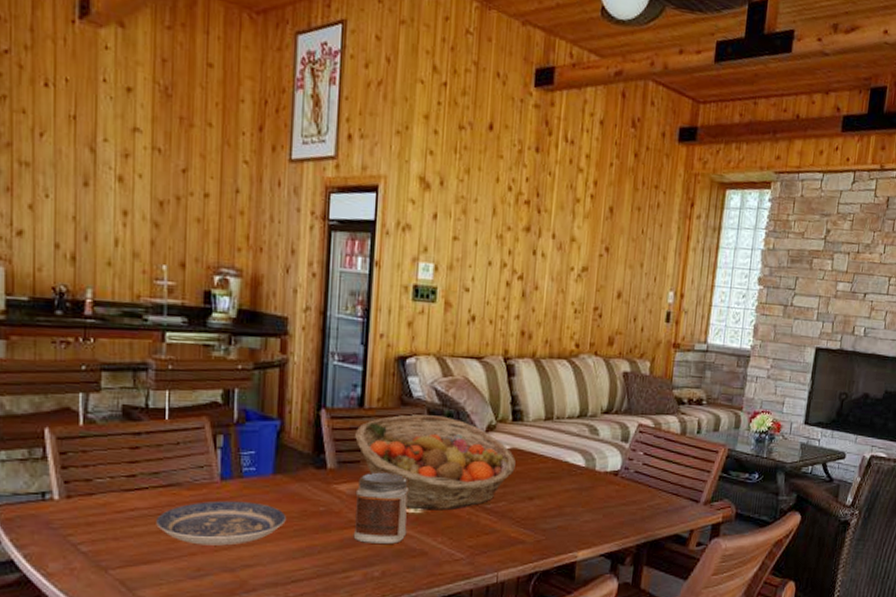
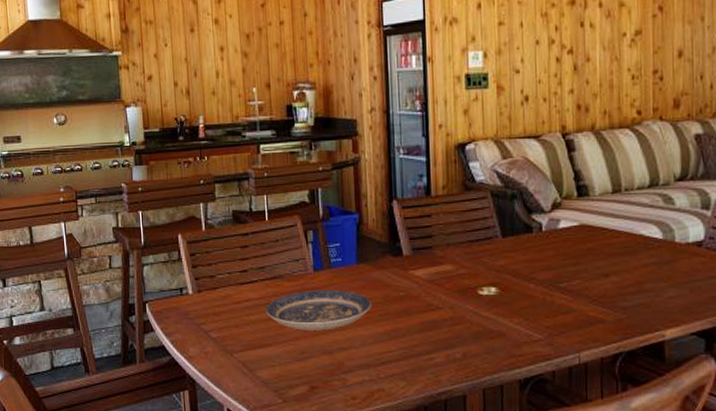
jar: present [353,472,410,544] -> none [431,256,483,326]
fruit basket: present [355,414,516,511] -> none [425,198,586,292]

